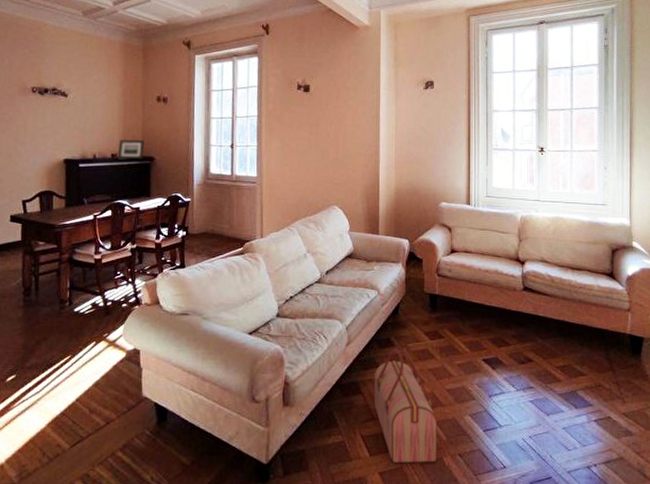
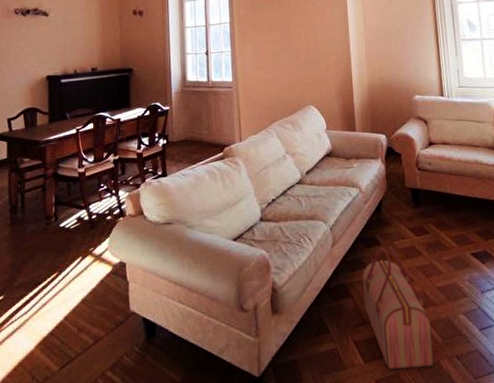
picture frame: present [117,139,144,160] -> none [97,53,123,73]

